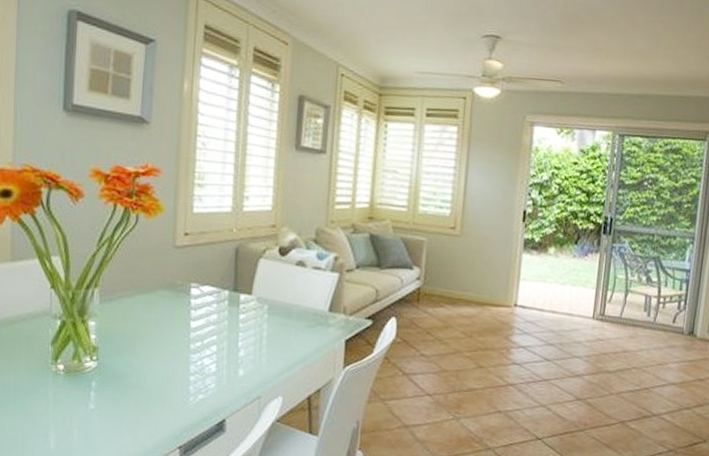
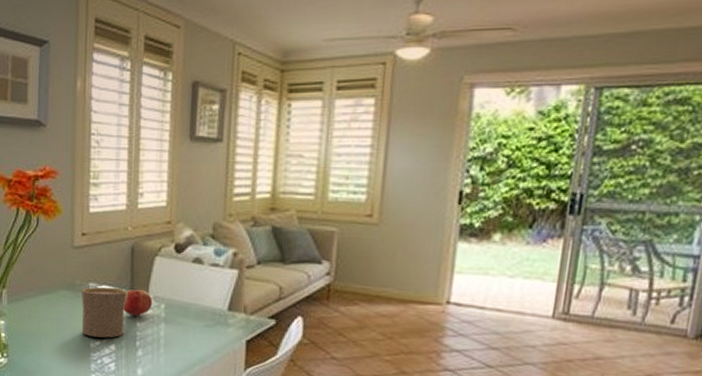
cup: none [181,287,231,339] -> present [81,287,128,338]
fruit: none [226,290,256,317] -> present [123,289,153,316]

